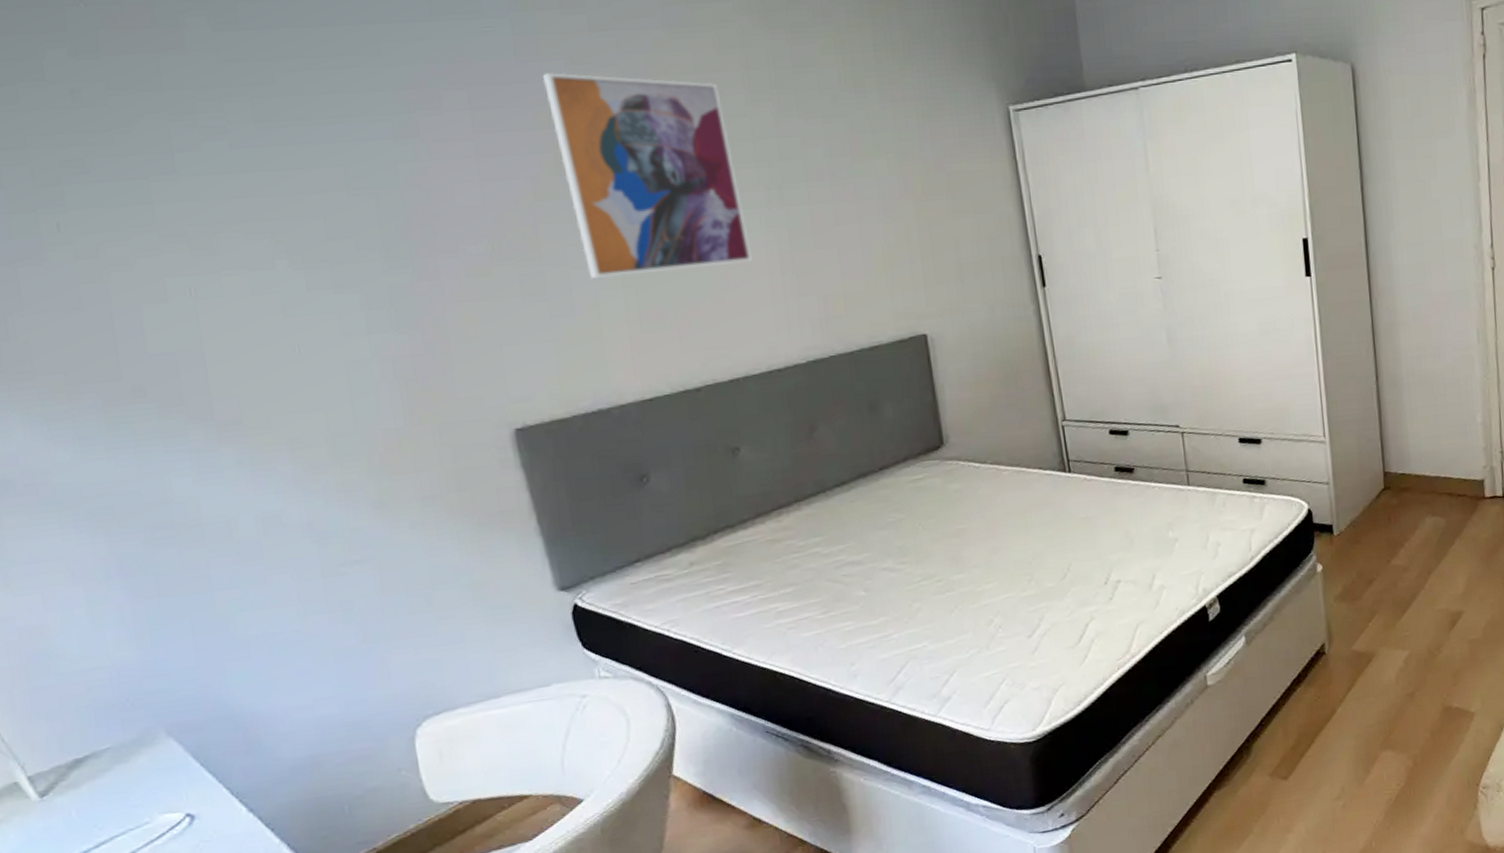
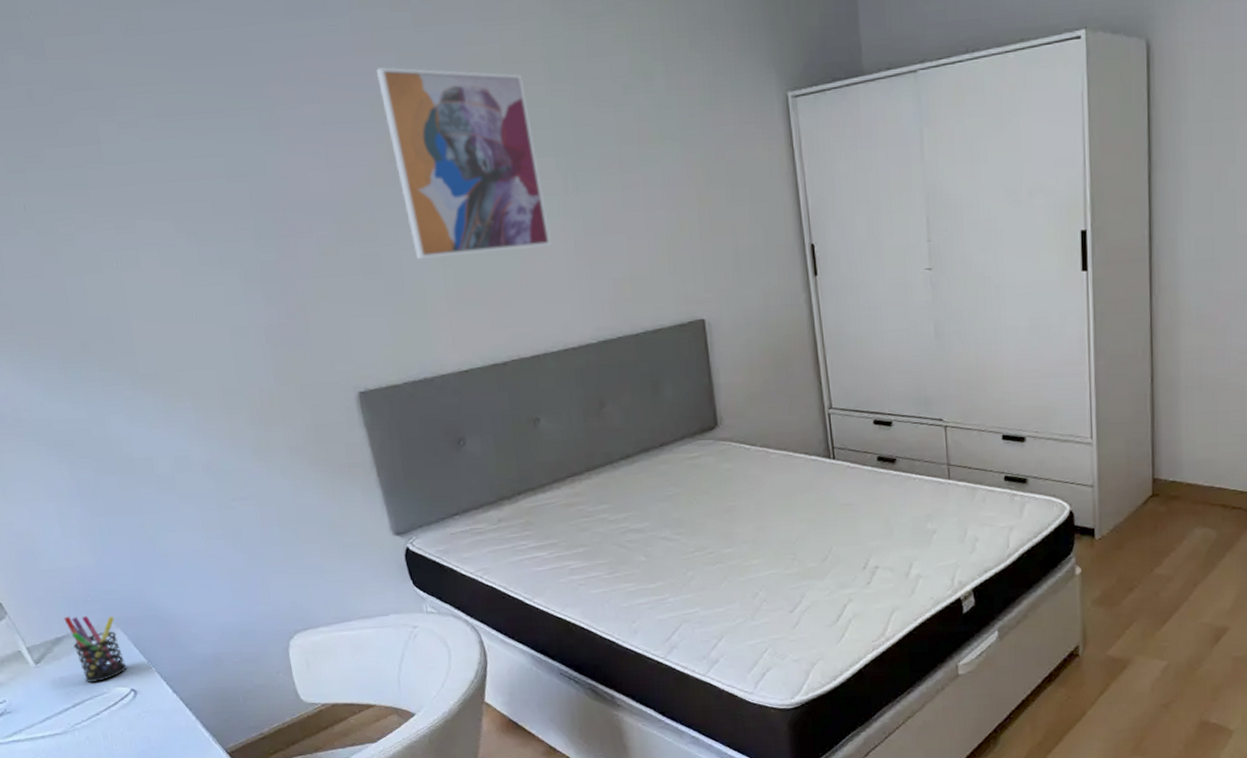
pen holder: none [88,723,181,814] -> present [64,615,127,683]

